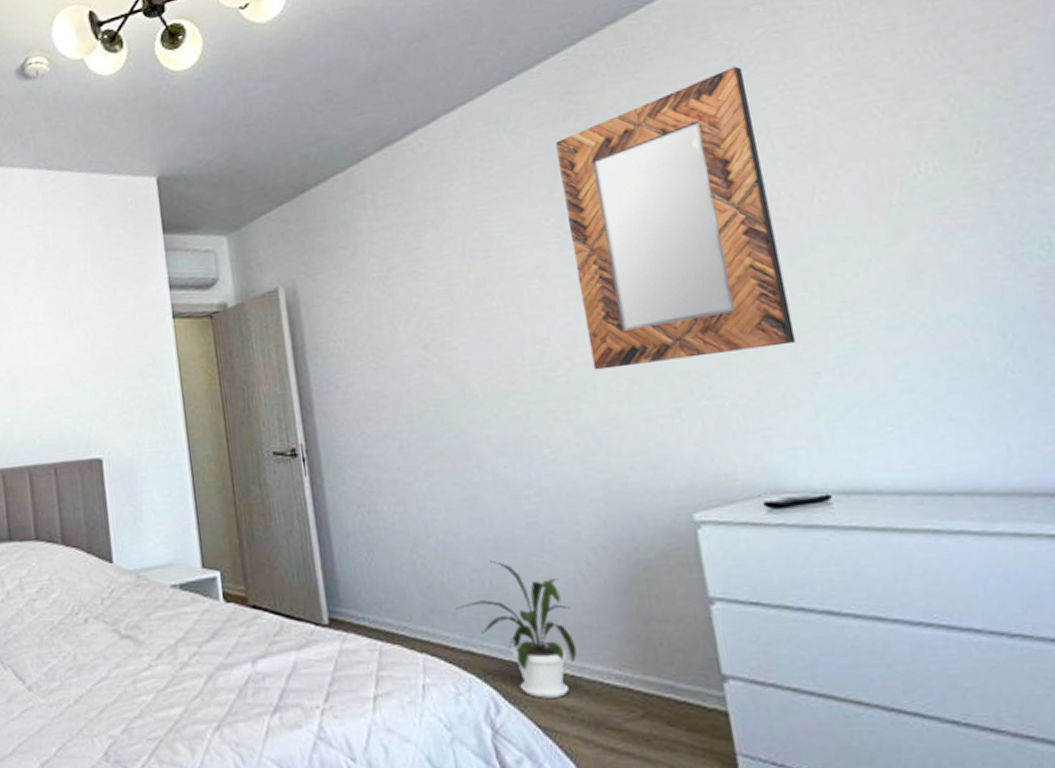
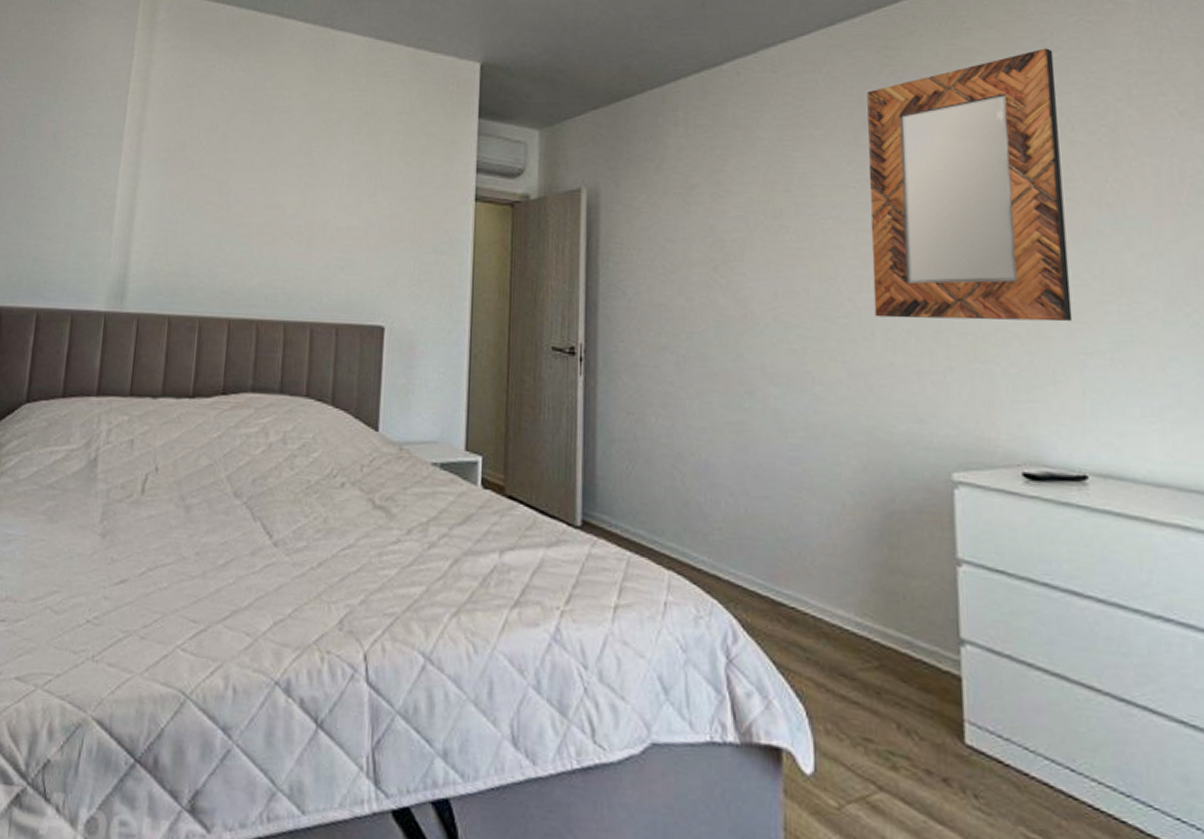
house plant: present [455,560,577,699] -> none [707,487,821,636]

